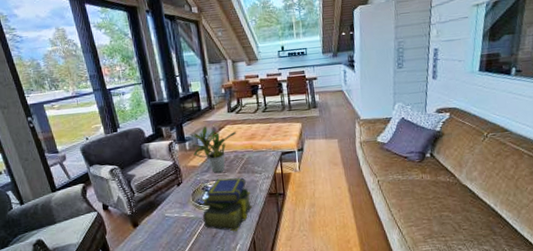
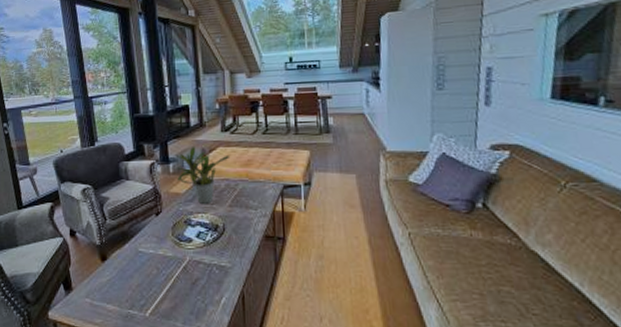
stack of books: present [201,177,252,232] -> none [182,211,243,280]

